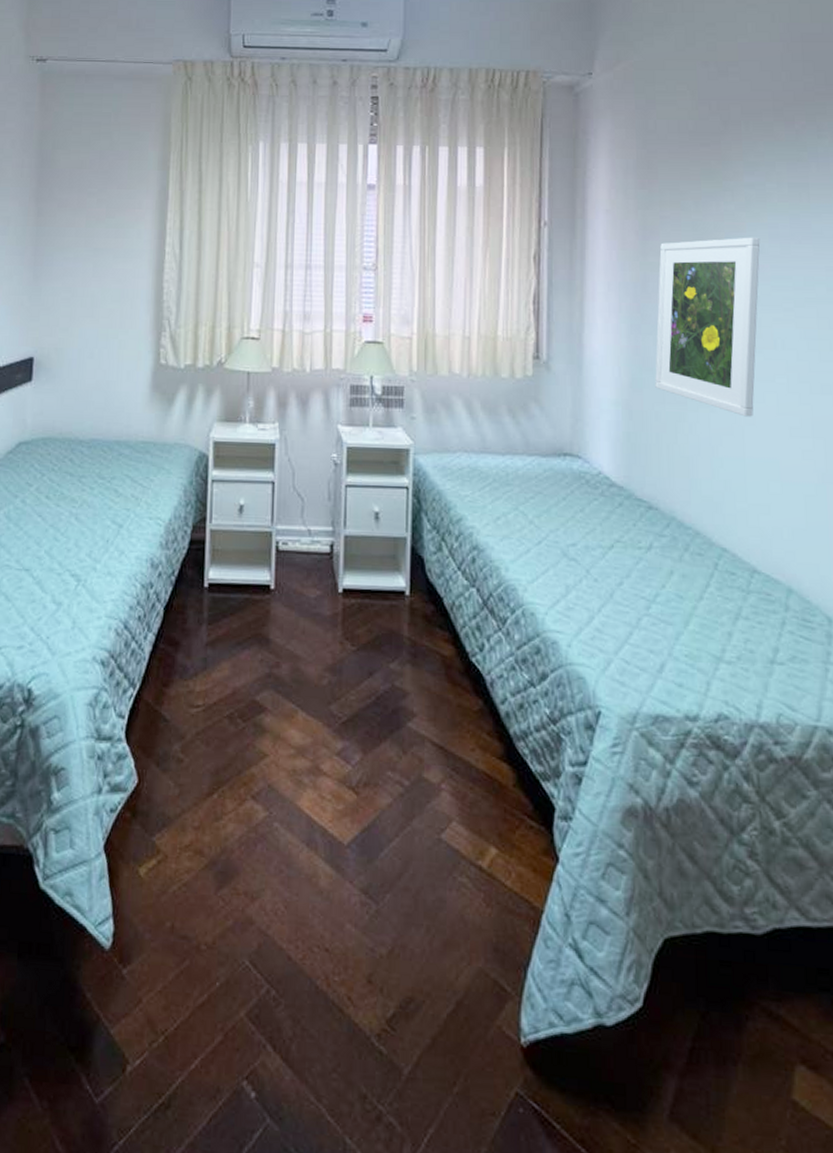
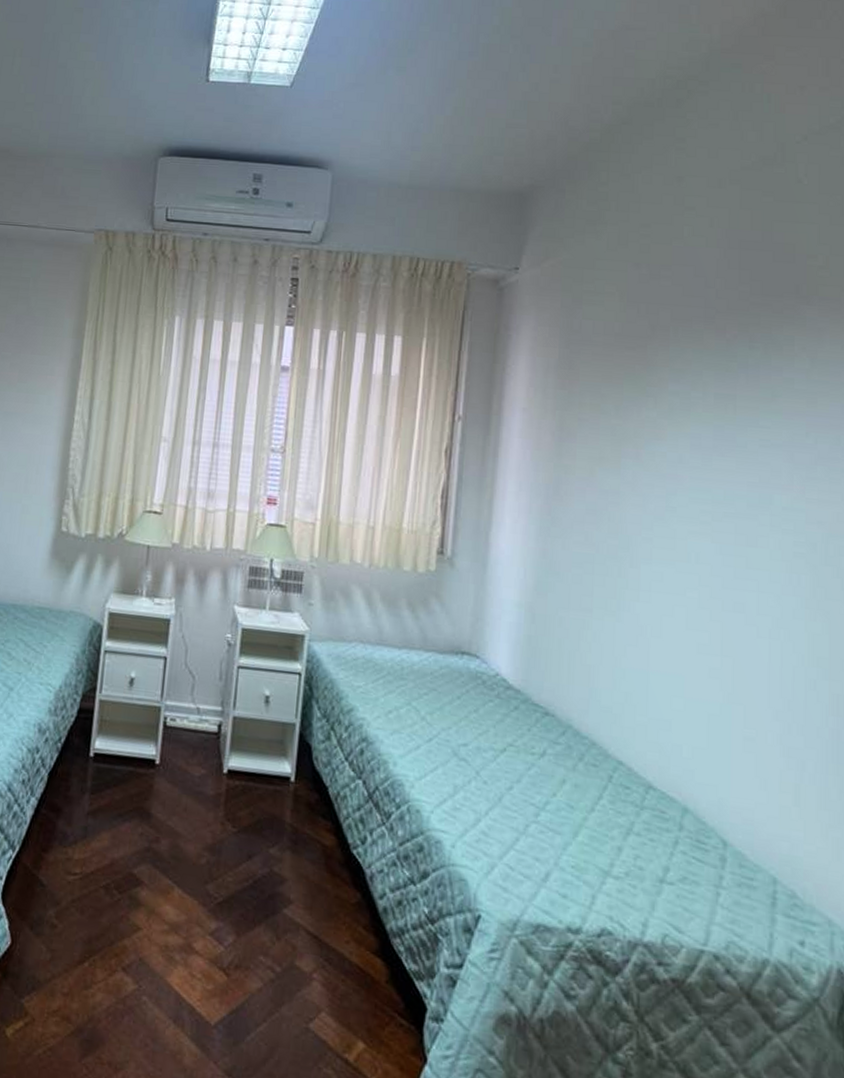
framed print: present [655,237,760,417] -> none [561,445,681,630]

